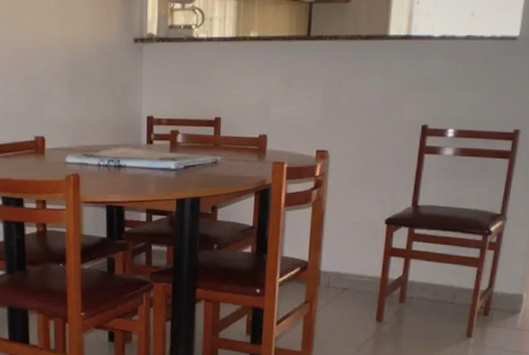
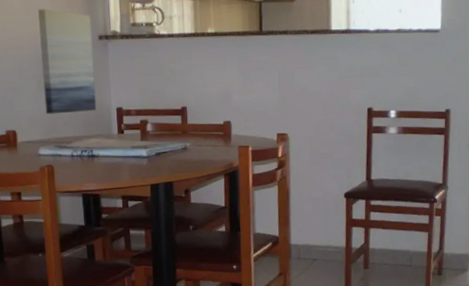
wall art: none [74,9,127,121] -> present [38,9,97,114]

